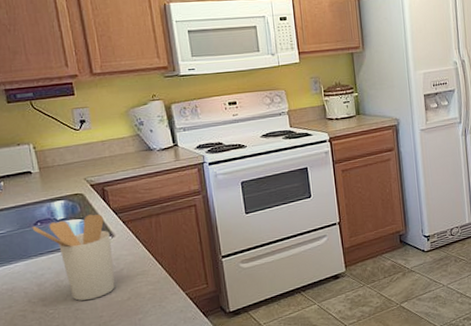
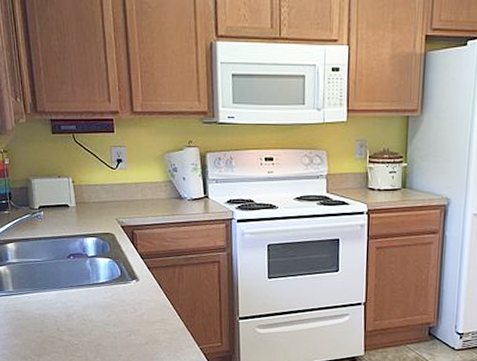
utensil holder: present [32,214,115,301] -> none [65,255,135,338]

